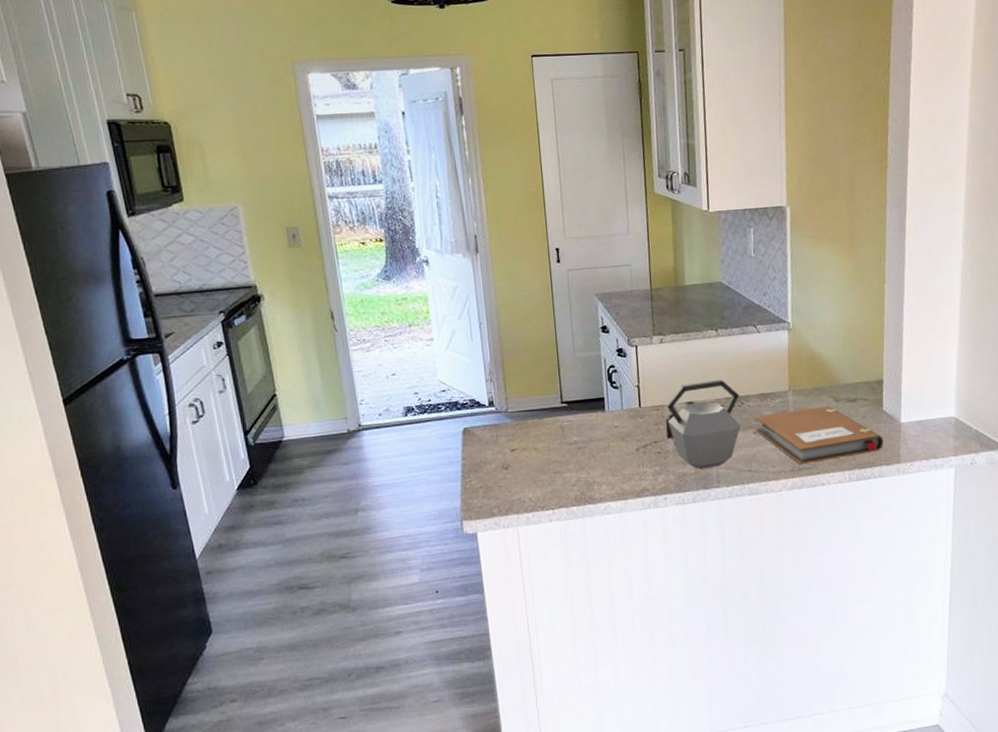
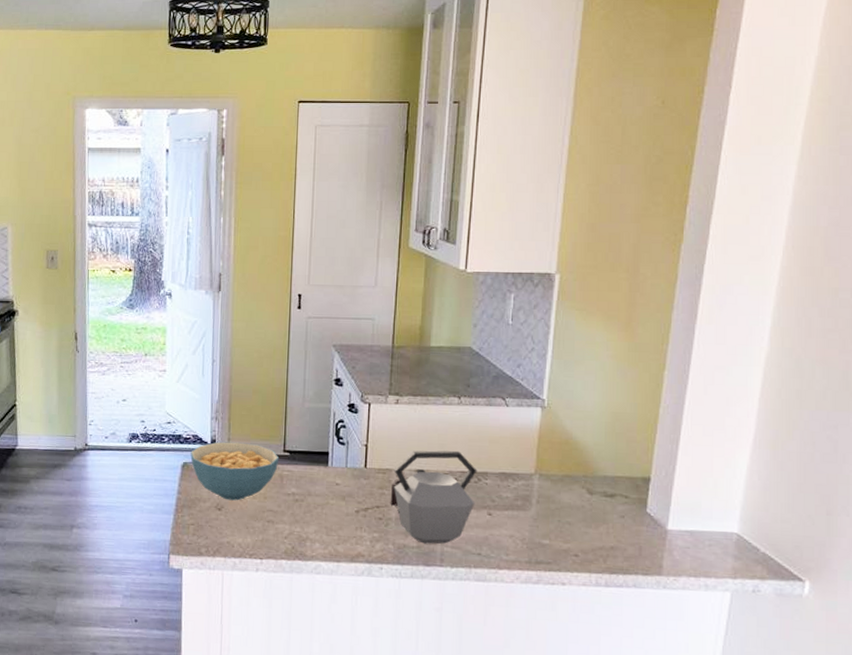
cereal bowl: none [470,400,558,459] -> present [190,442,278,501]
notebook: present [754,406,884,465] -> none [491,496,643,558]

